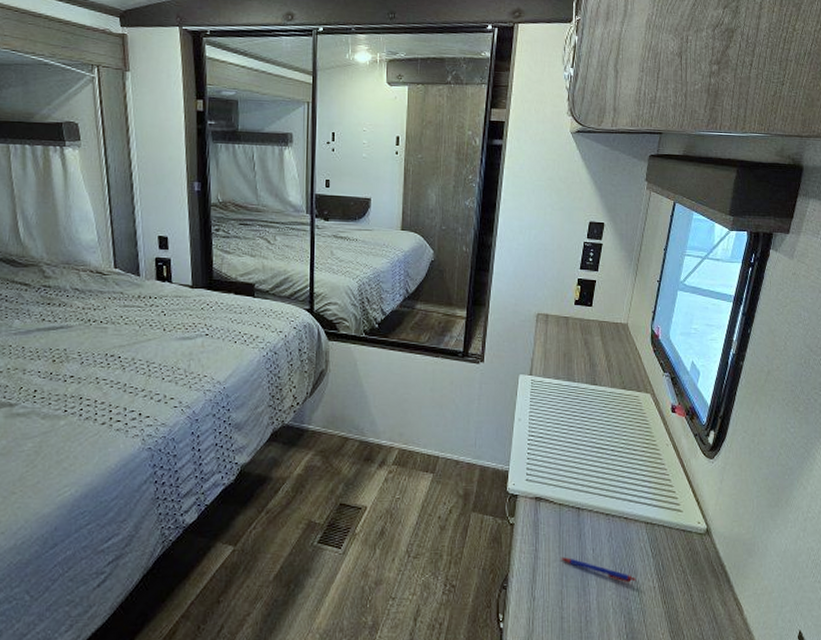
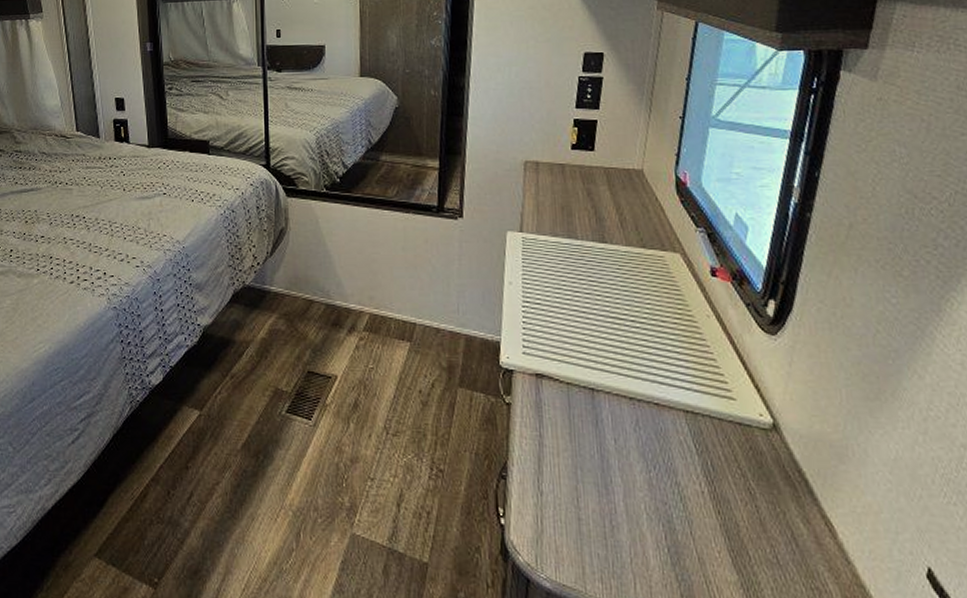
pen: present [560,558,637,583] -> none [571,447,677,484]

